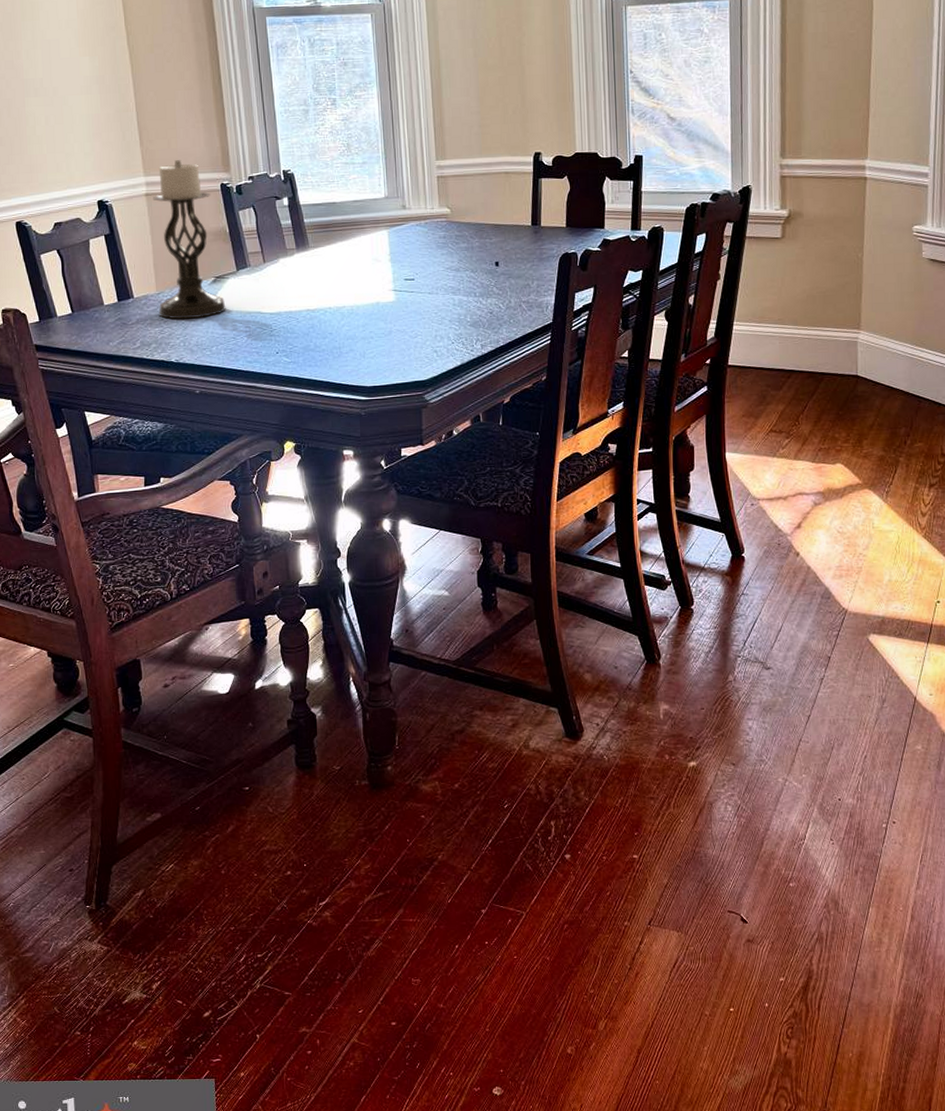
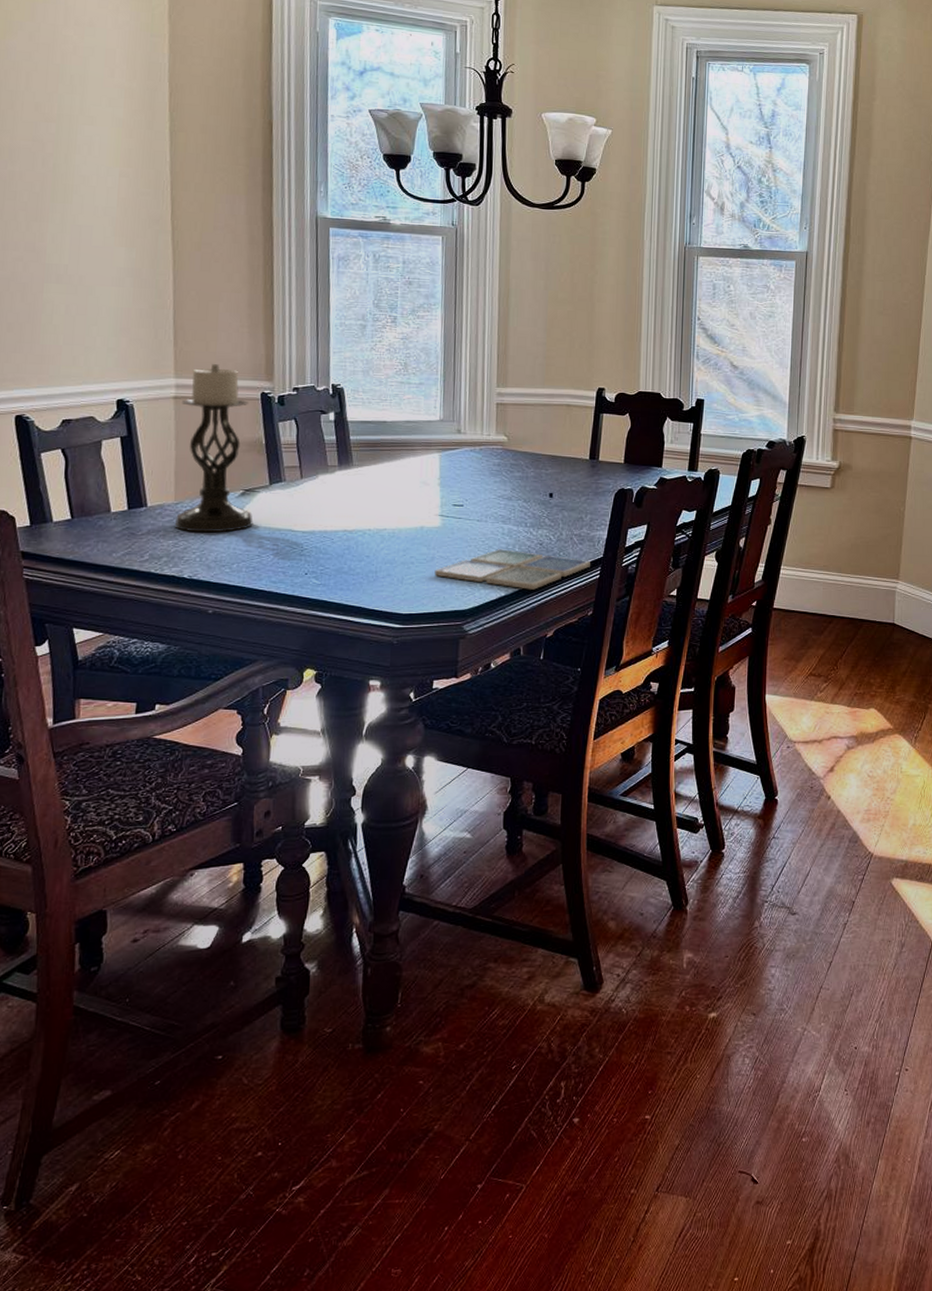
drink coaster: none [393,320,541,358] -> present [434,549,590,590]

